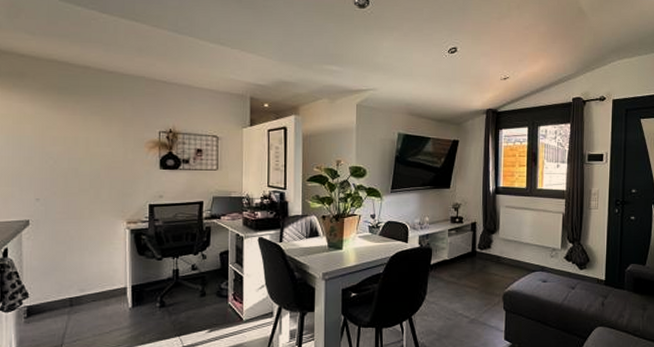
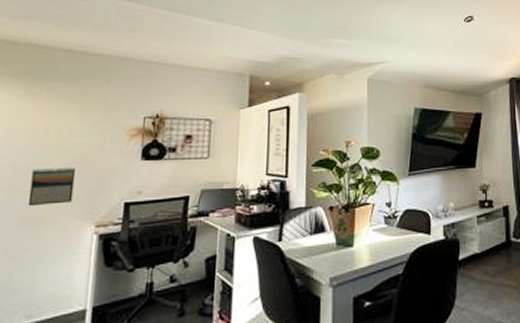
calendar: none [68,172,106,204] -> present [28,167,76,207]

